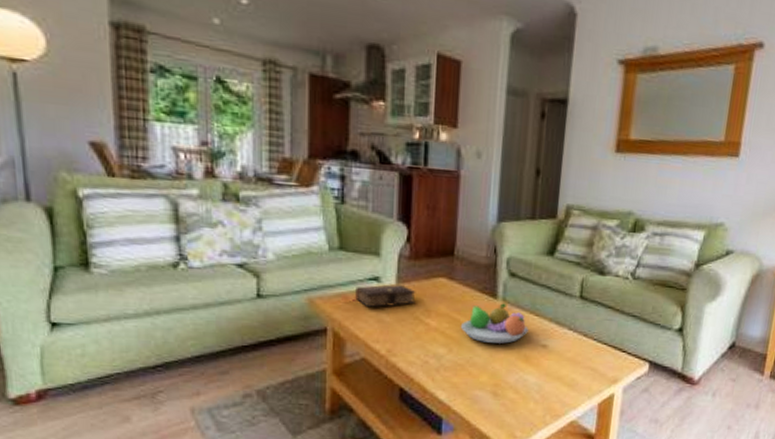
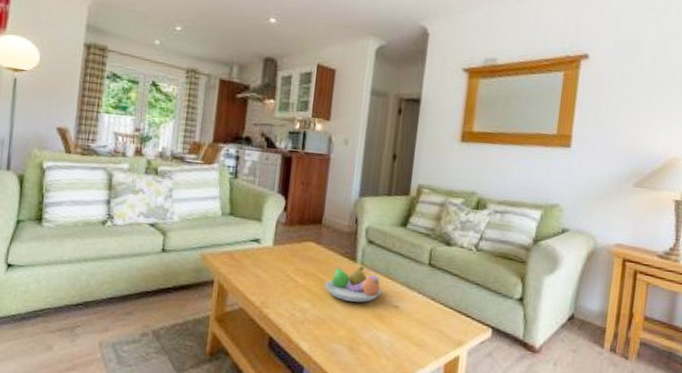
book: present [352,284,416,308] -> none [236,245,289,265]

